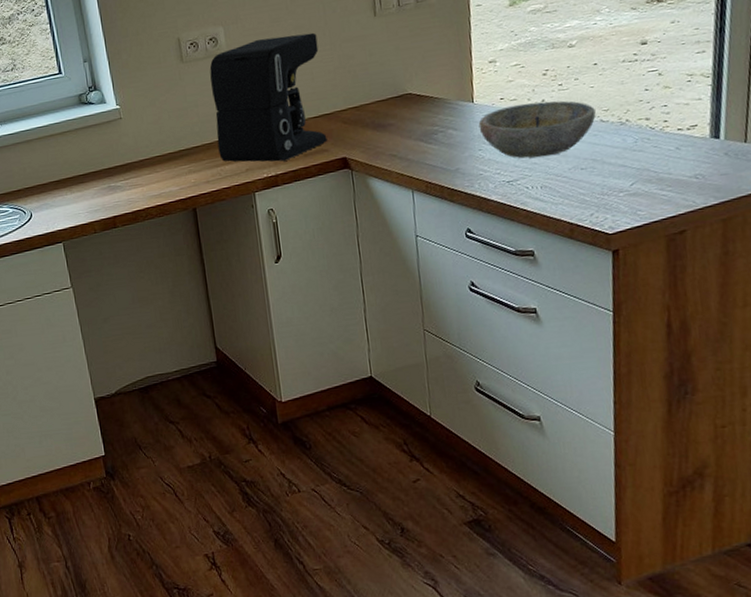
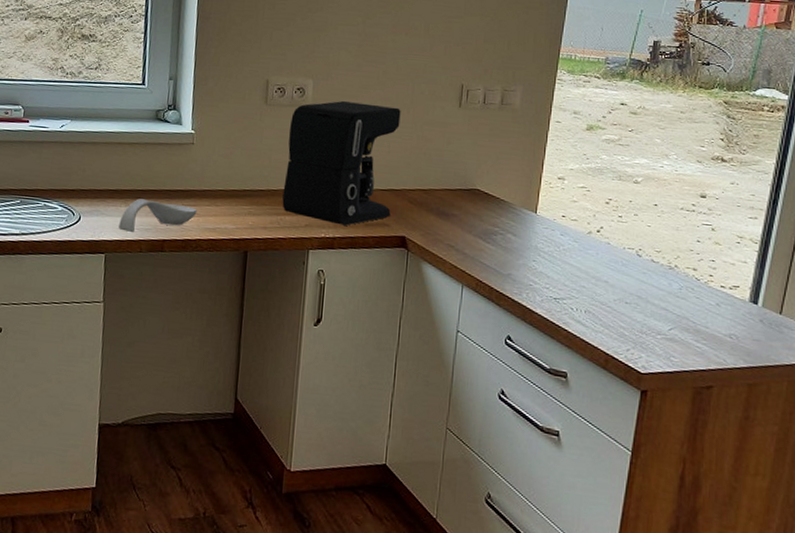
spoon rest: none [69,179,140,218] -> present [119,198,197,233]
bowl: present [478,100,596,158] -> none [537,225,648,283]

